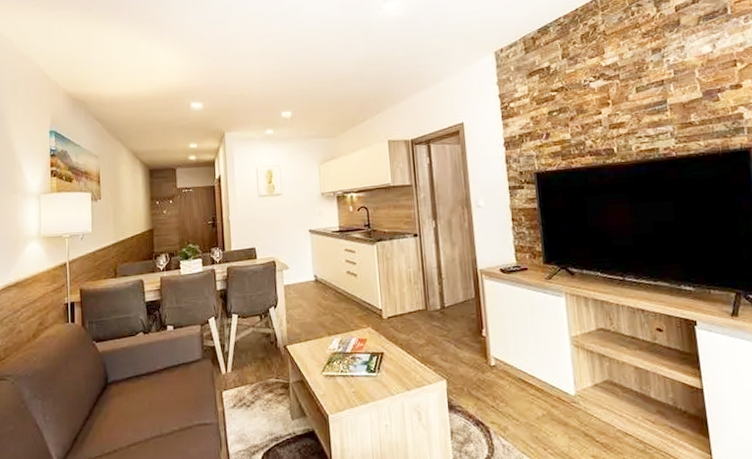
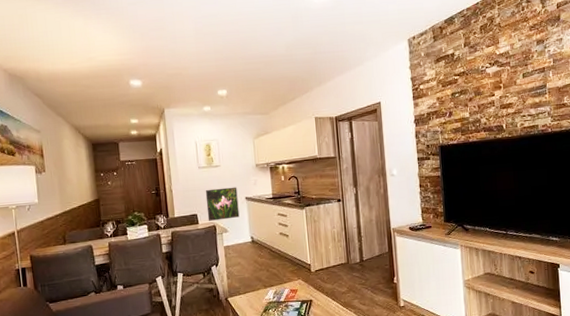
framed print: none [265,218,302,256] -> present [205,187,240,221]

